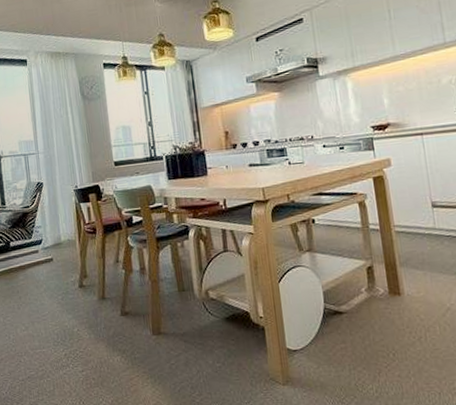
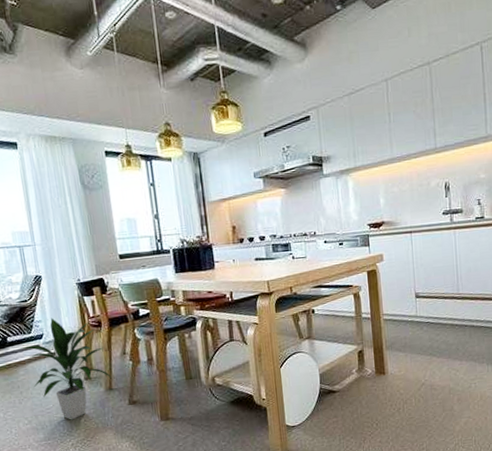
indoor plant: none [19,223,105,329] -> present [18,317,112,420]

